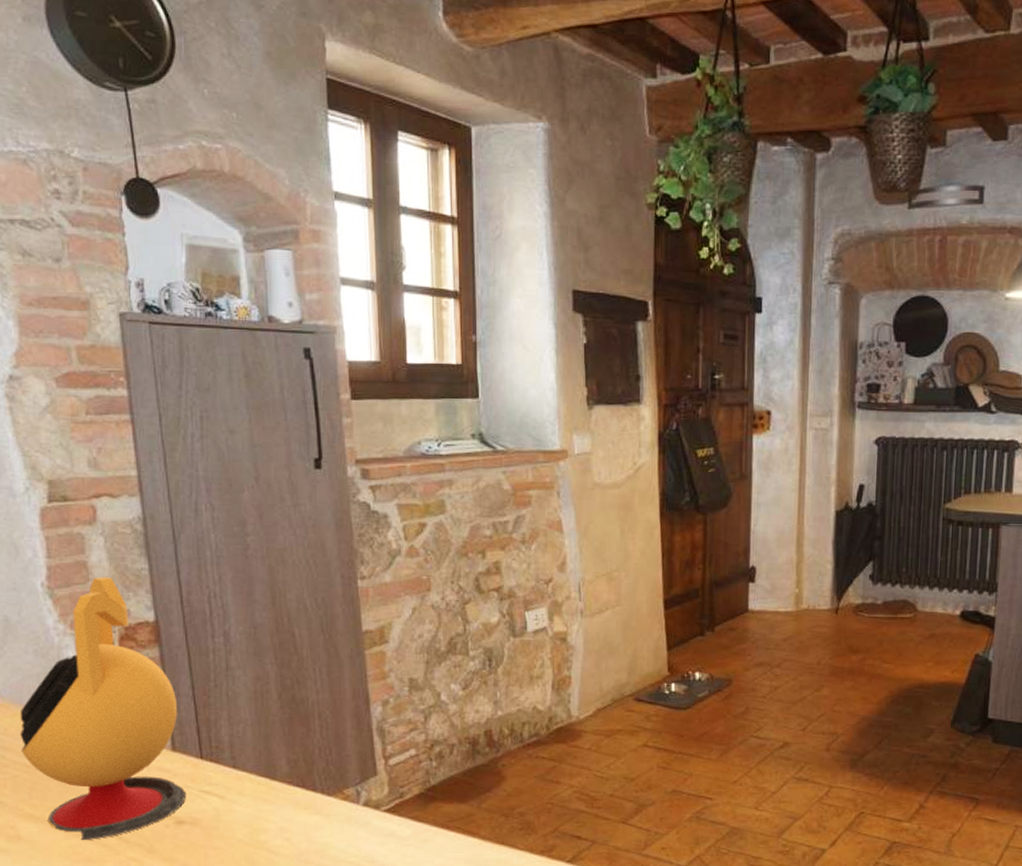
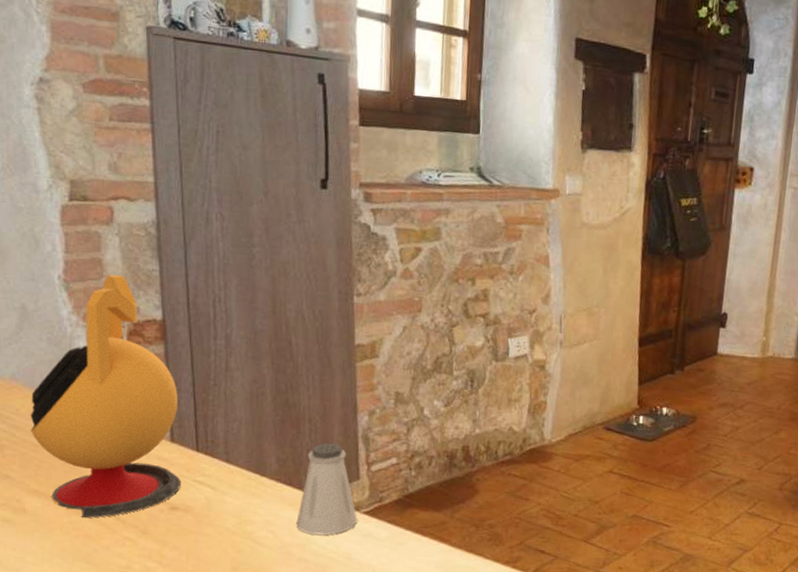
saltshaker: none [312,738,378,839] -> present [296,443,357,535]

